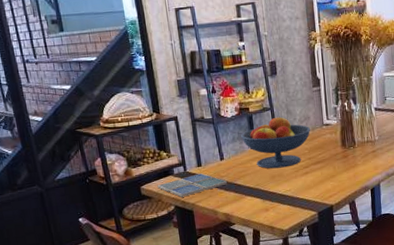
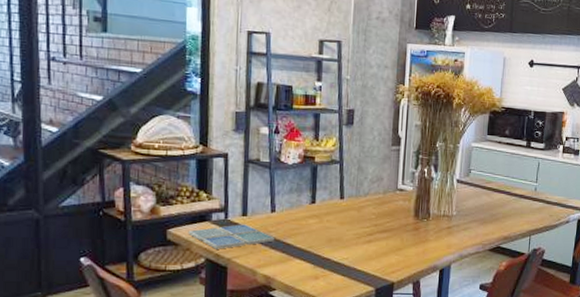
fruit bowl: present [241,115,311,169] -> none [300,171,382,232]

